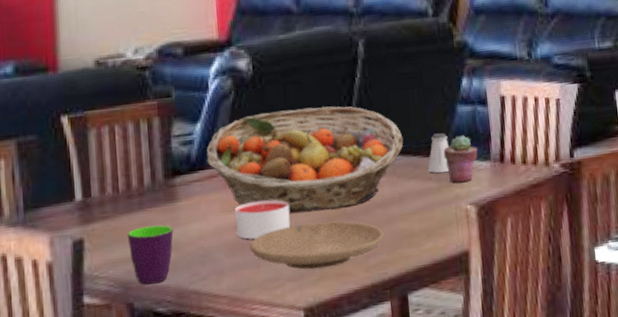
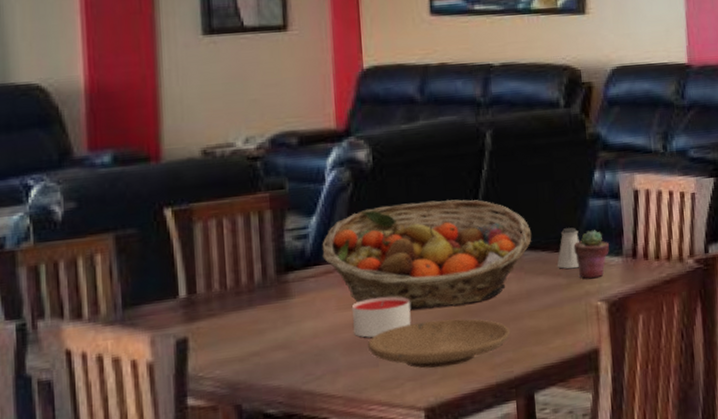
mug: present [127,225,174,285] -> none [235,323,286,385]

